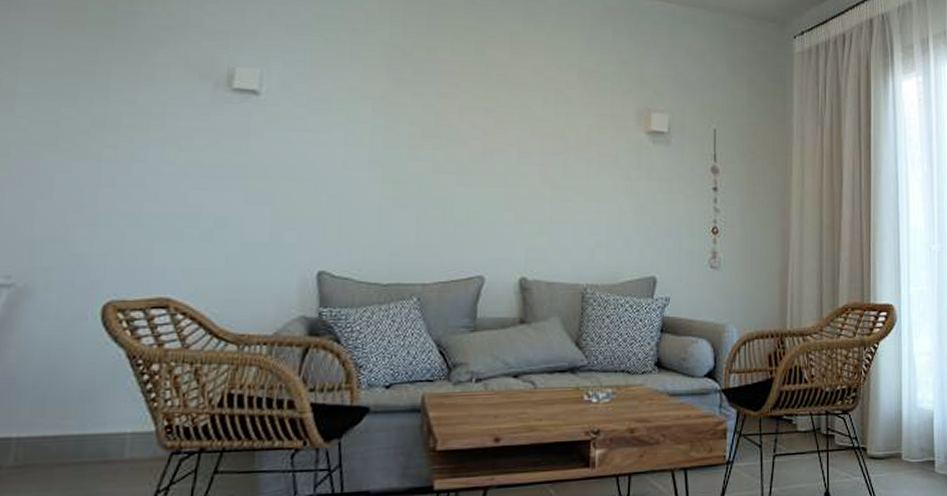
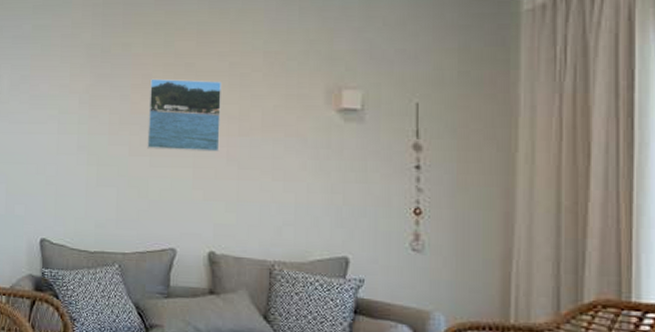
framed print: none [453,88,536,170] -> present [147,78,221,152]

